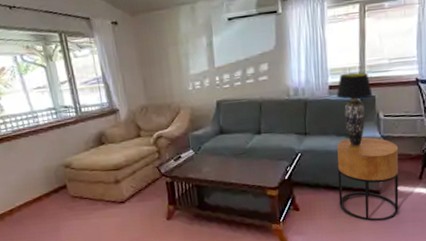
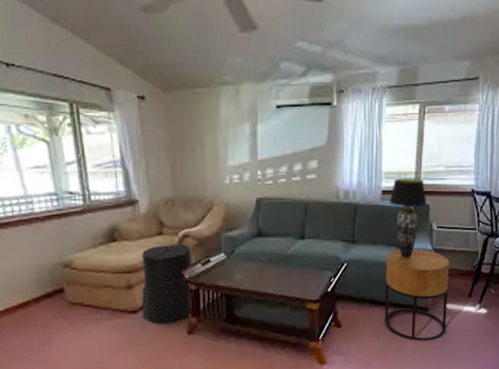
trash can: none [125,143,169,212] -> present [142,243,192,325]

